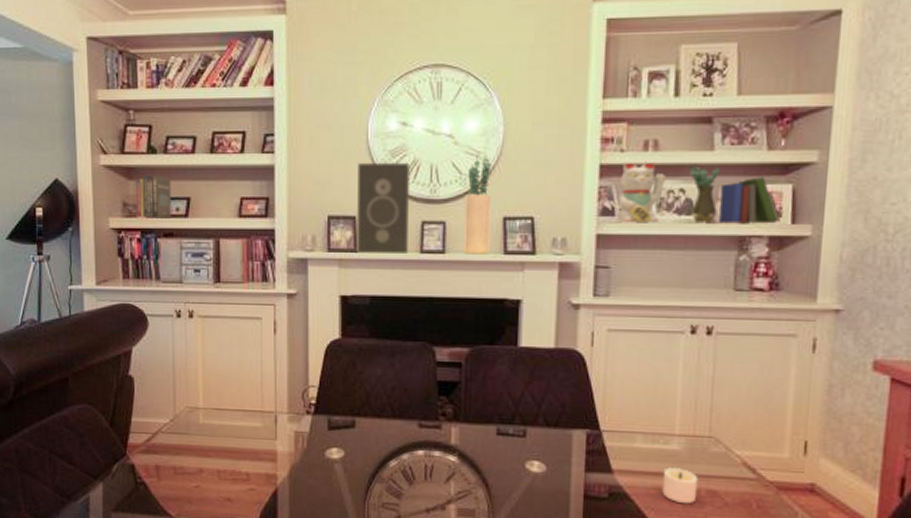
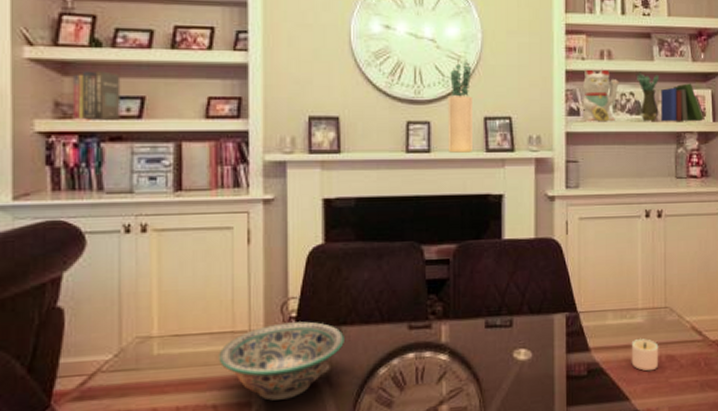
decorative bowl: none [250,408,358,477] -> present [219,321,344,401]
speaker: present [355,162,411,253] -> none [339,63,395,154]

